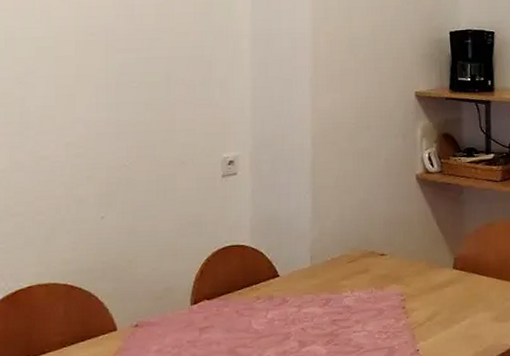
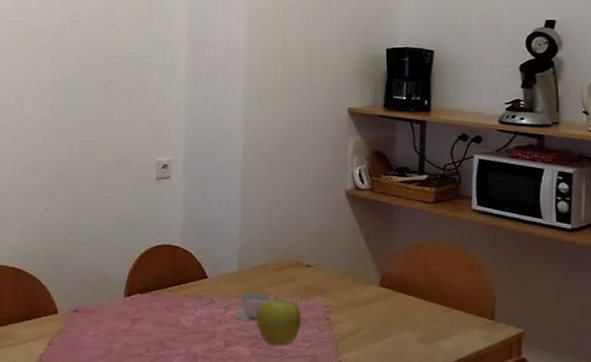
teacup: none [308,287,350,319] -> present [234,292,275,323]
fruit: none [330,290,377,342] -> present [256,297,301,346]

